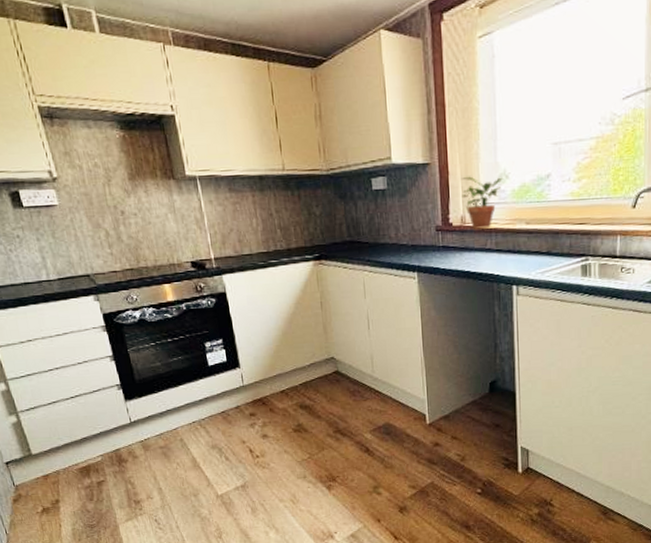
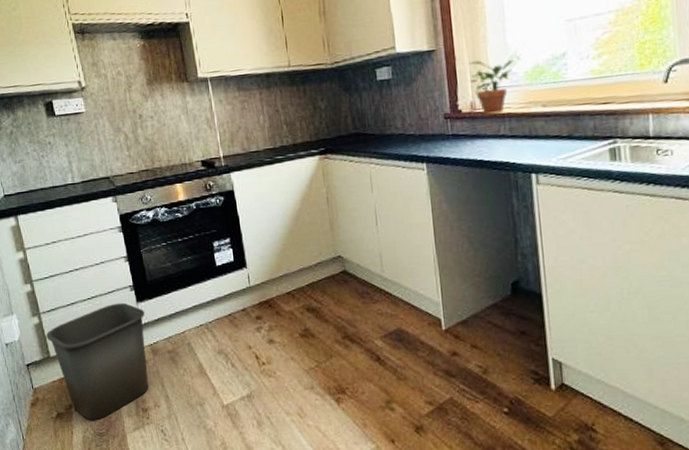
waste bin: none [26,401,141,514] -> present [46,302,149,421]

